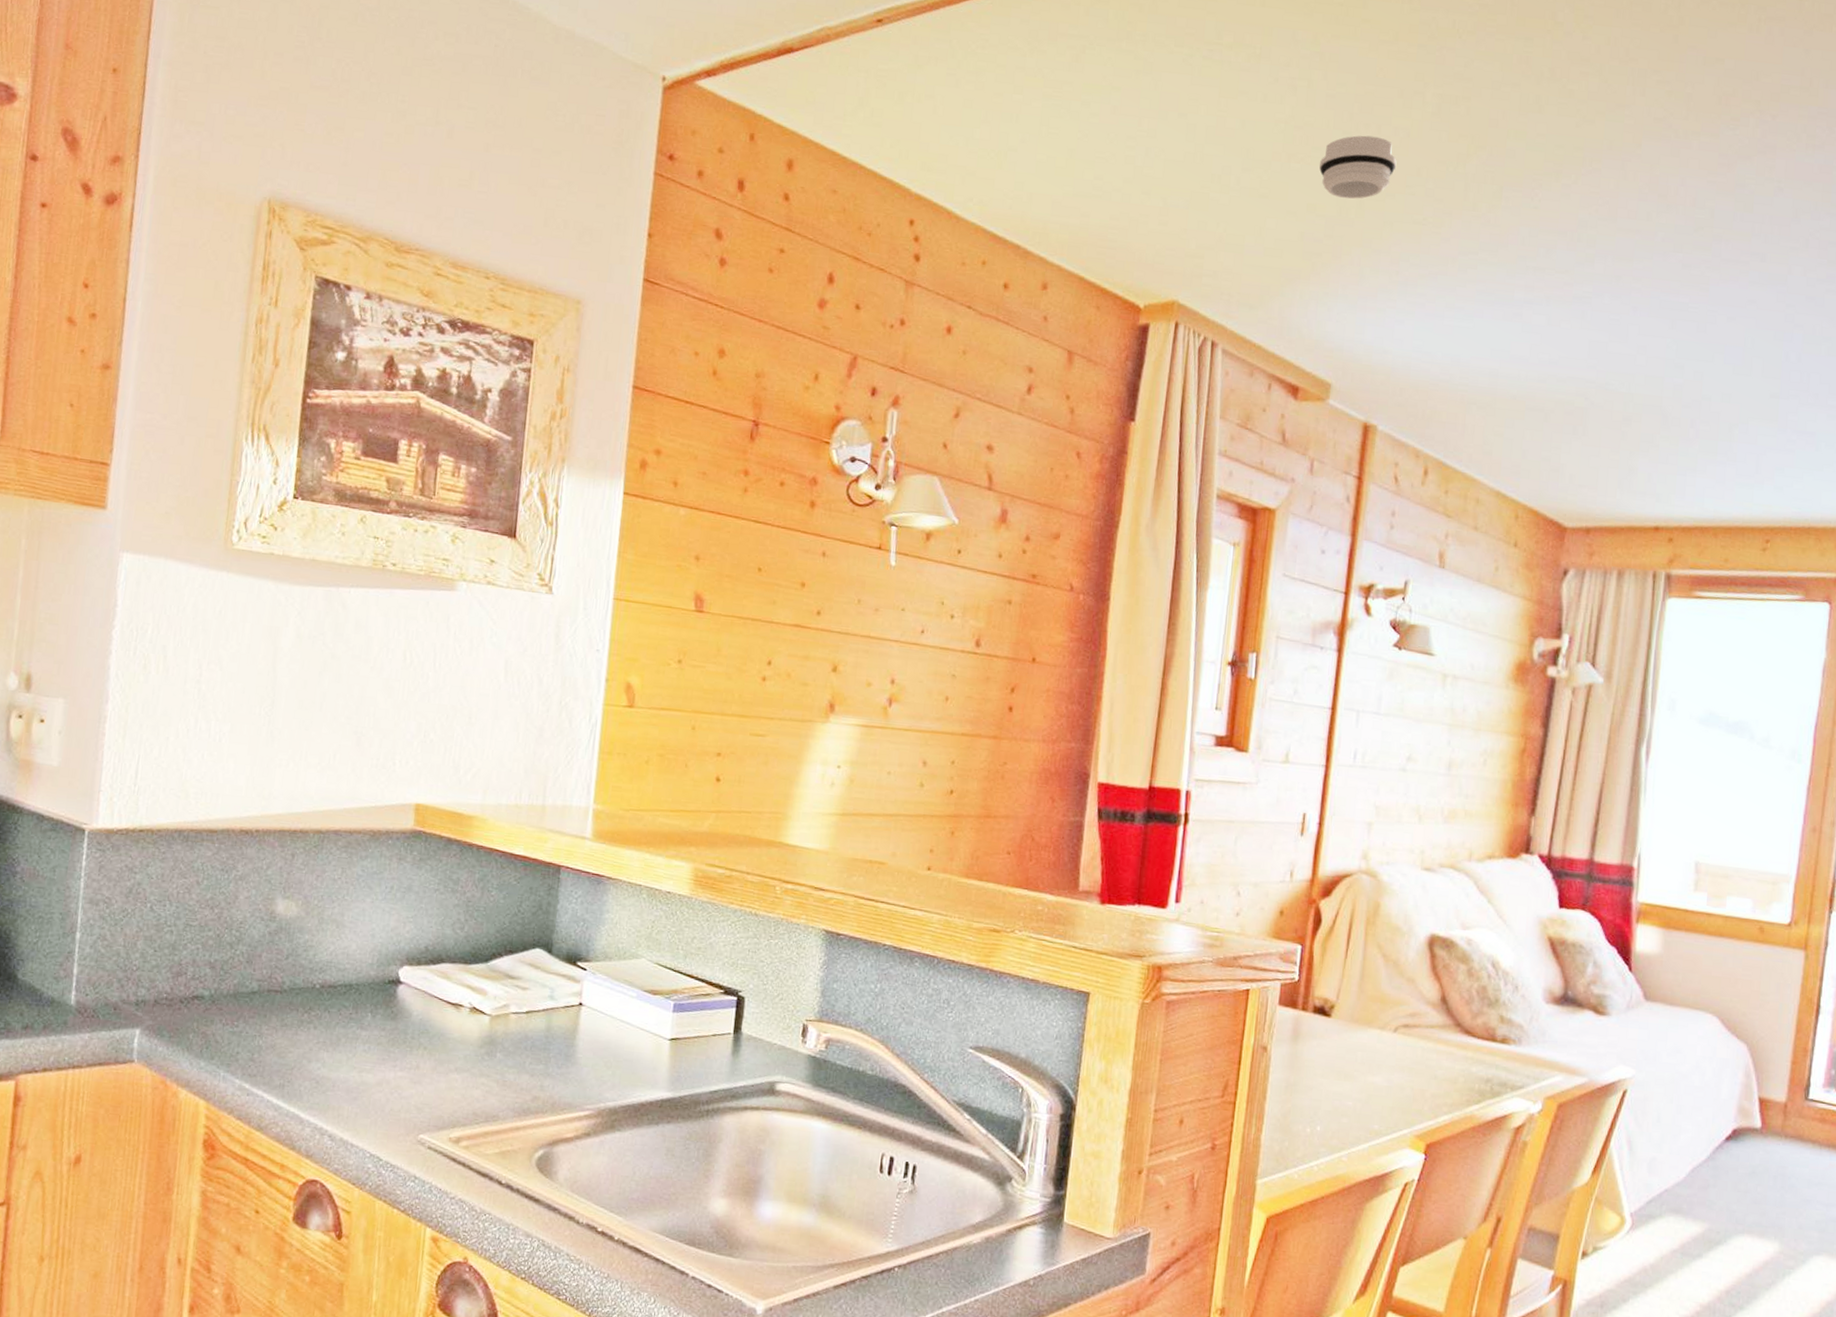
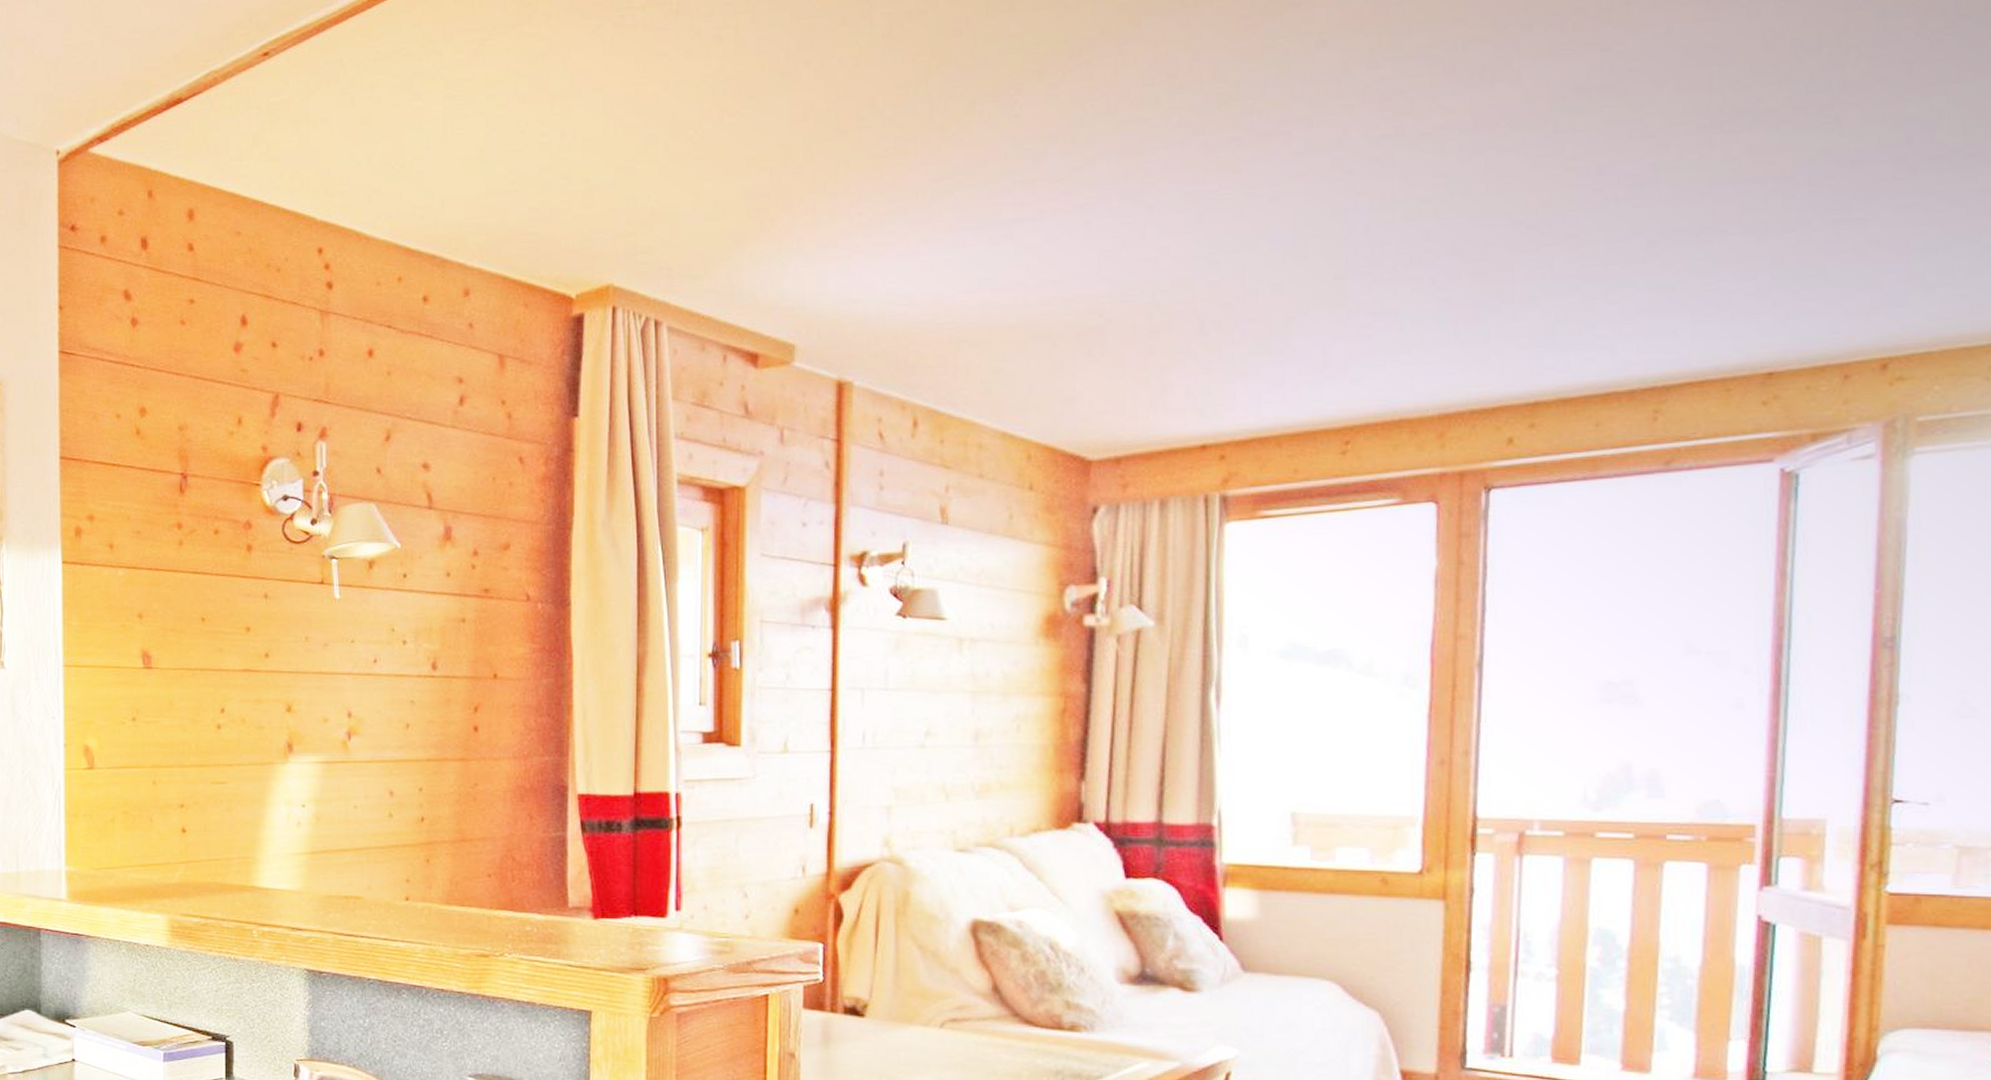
smoke detector: present [1319,135,1397,199] -> none [757,72,847,146]

